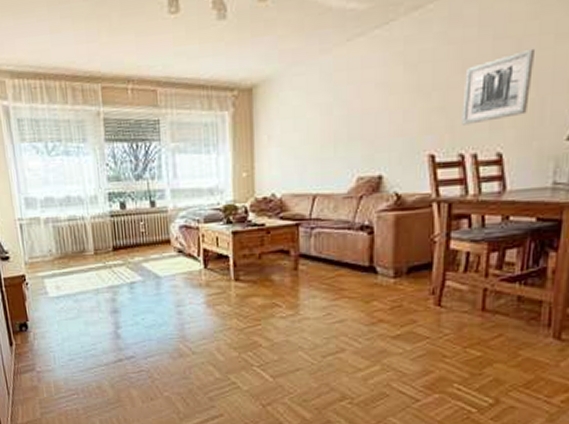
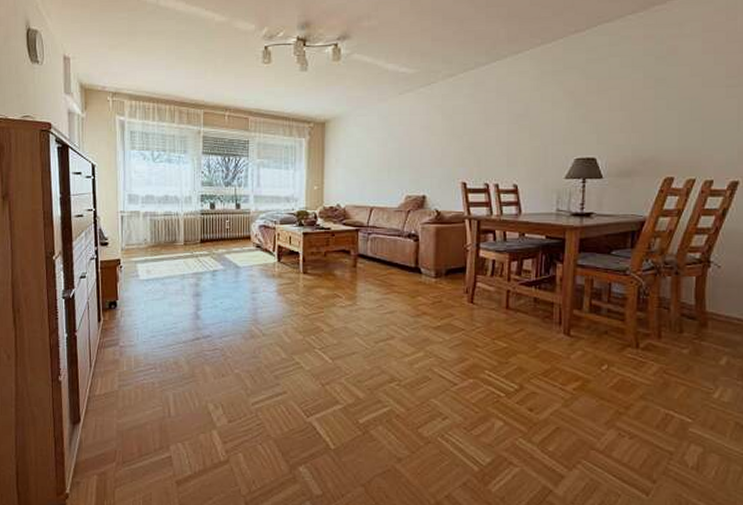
wall art: present [462,48,534,126] -> none [486,111,538,162]

